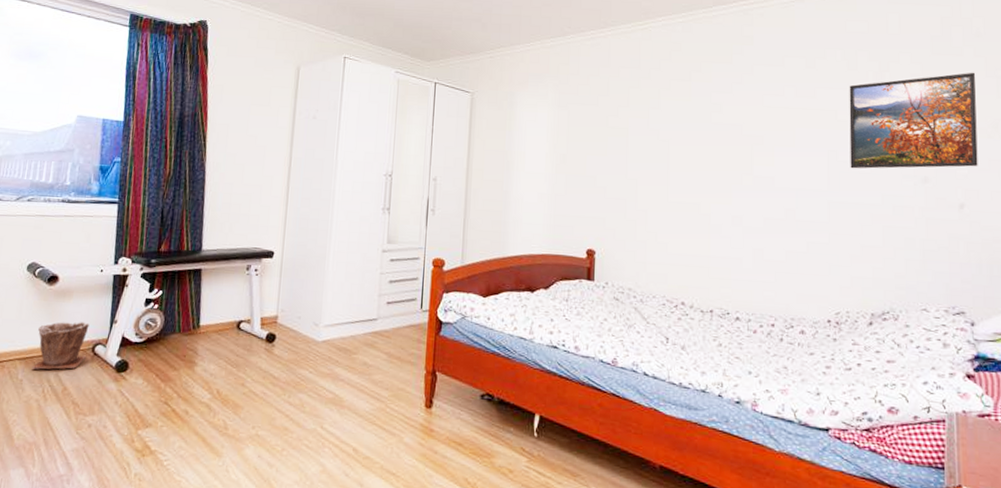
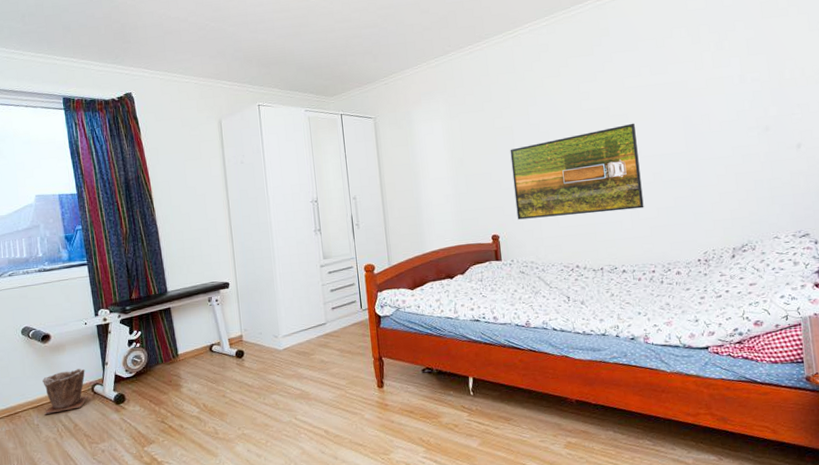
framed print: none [619,147,770,248] -> present [510,123,644,220]
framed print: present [849,72,978,169] -> none [695,28,810,130]

